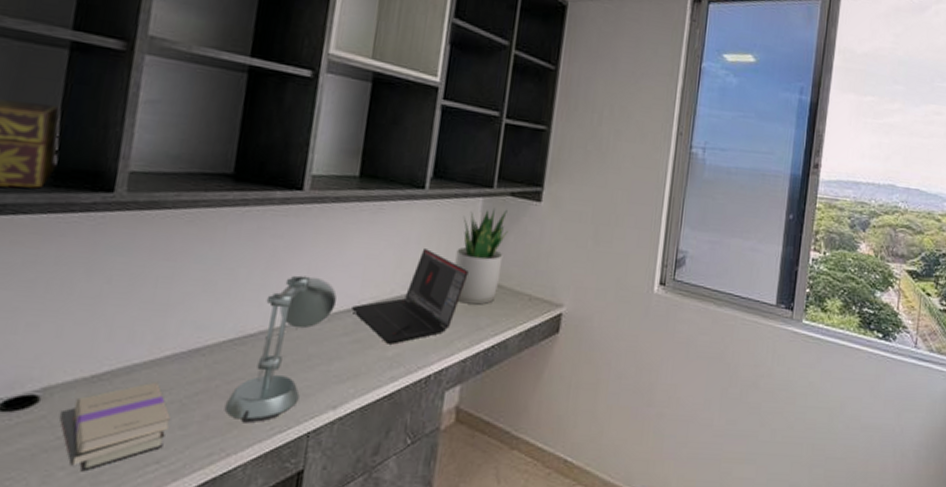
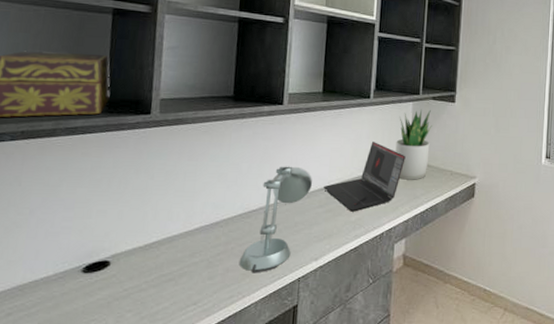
books: present [59,382,170,472] -> none [124,247,201,313]

